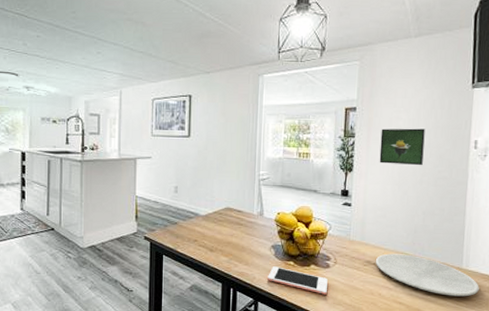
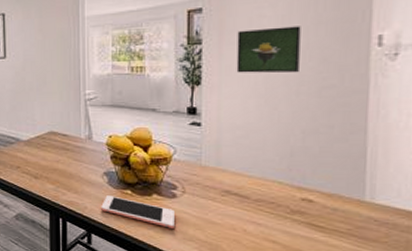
plate: present [375,253,479,297] -> none [236,182,393,238]

